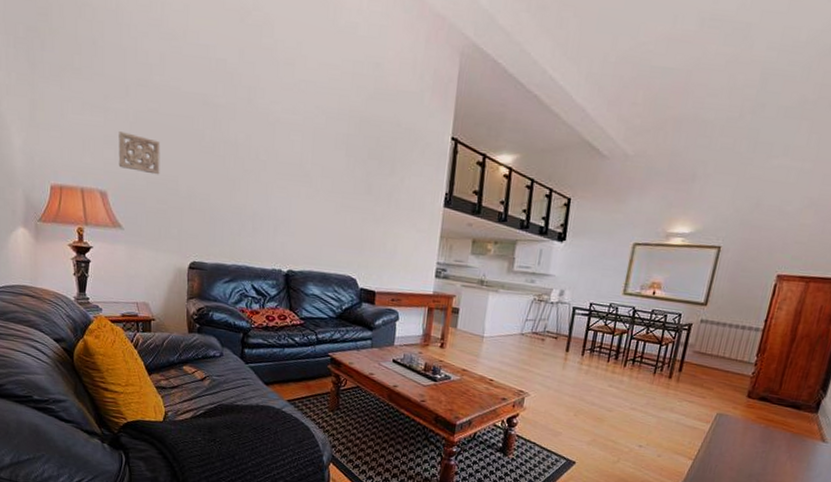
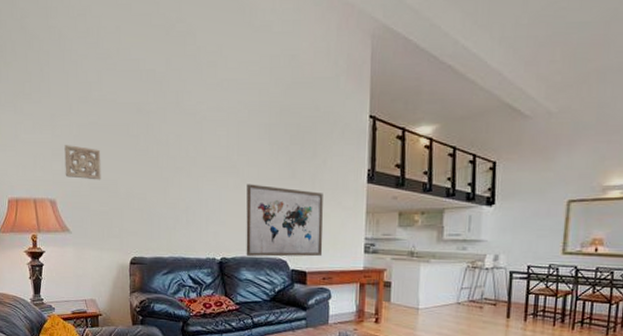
wall art: none [314,195,398,277] -> present [246,184,323,257]

